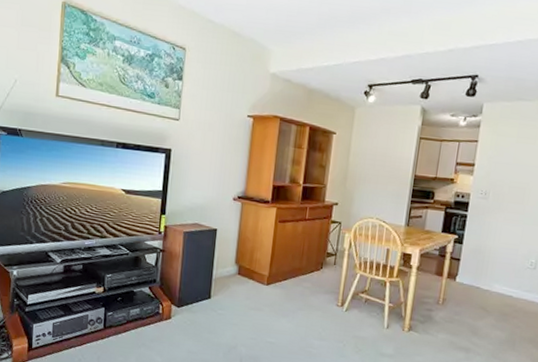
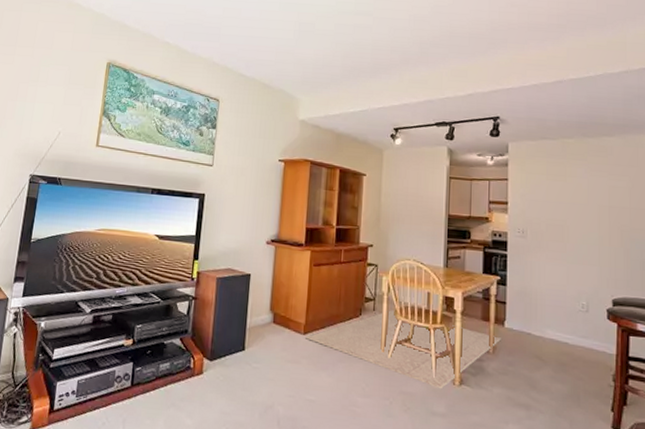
rug: none [268,264,453,335] -> present [305,310,502,390]

